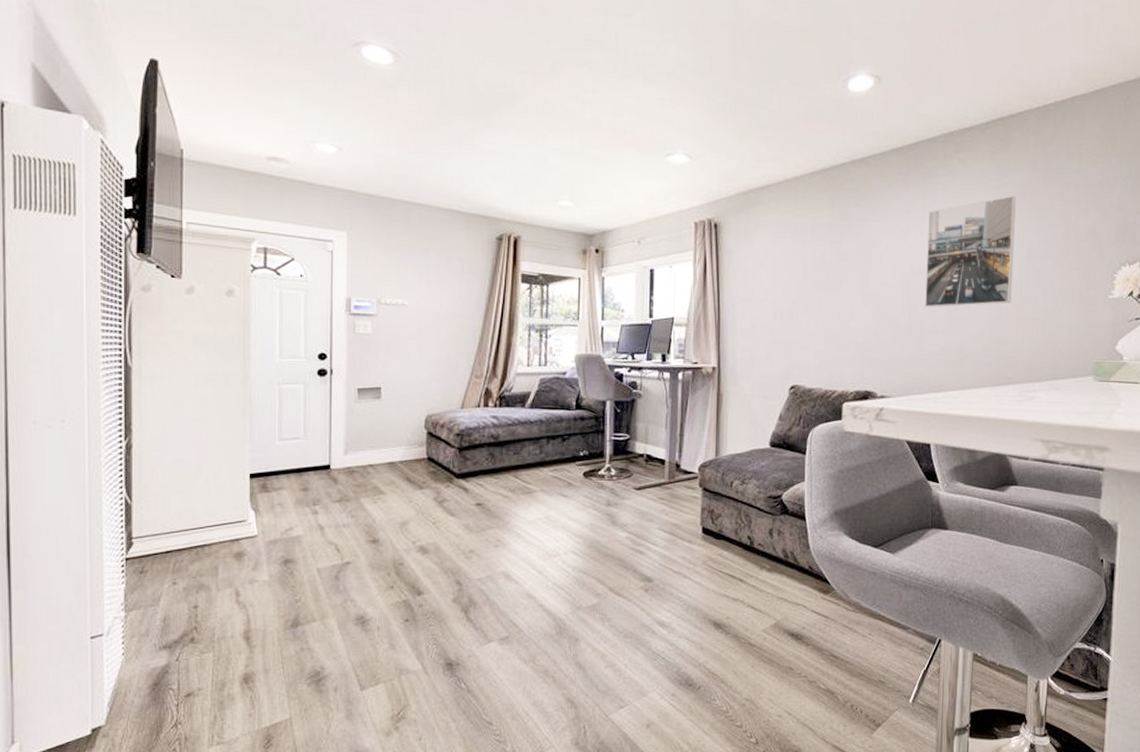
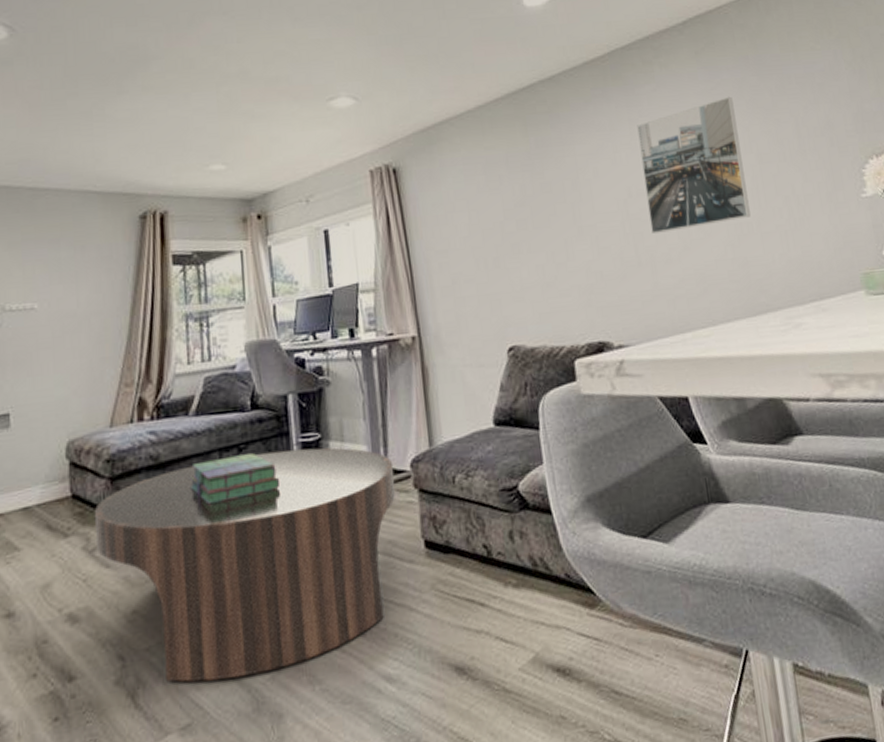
coffee table: none [444,444,685,608] -> present [94,447,396,682]
stack of books: none [521,443,594,479] -> present [189,453,281,505]

